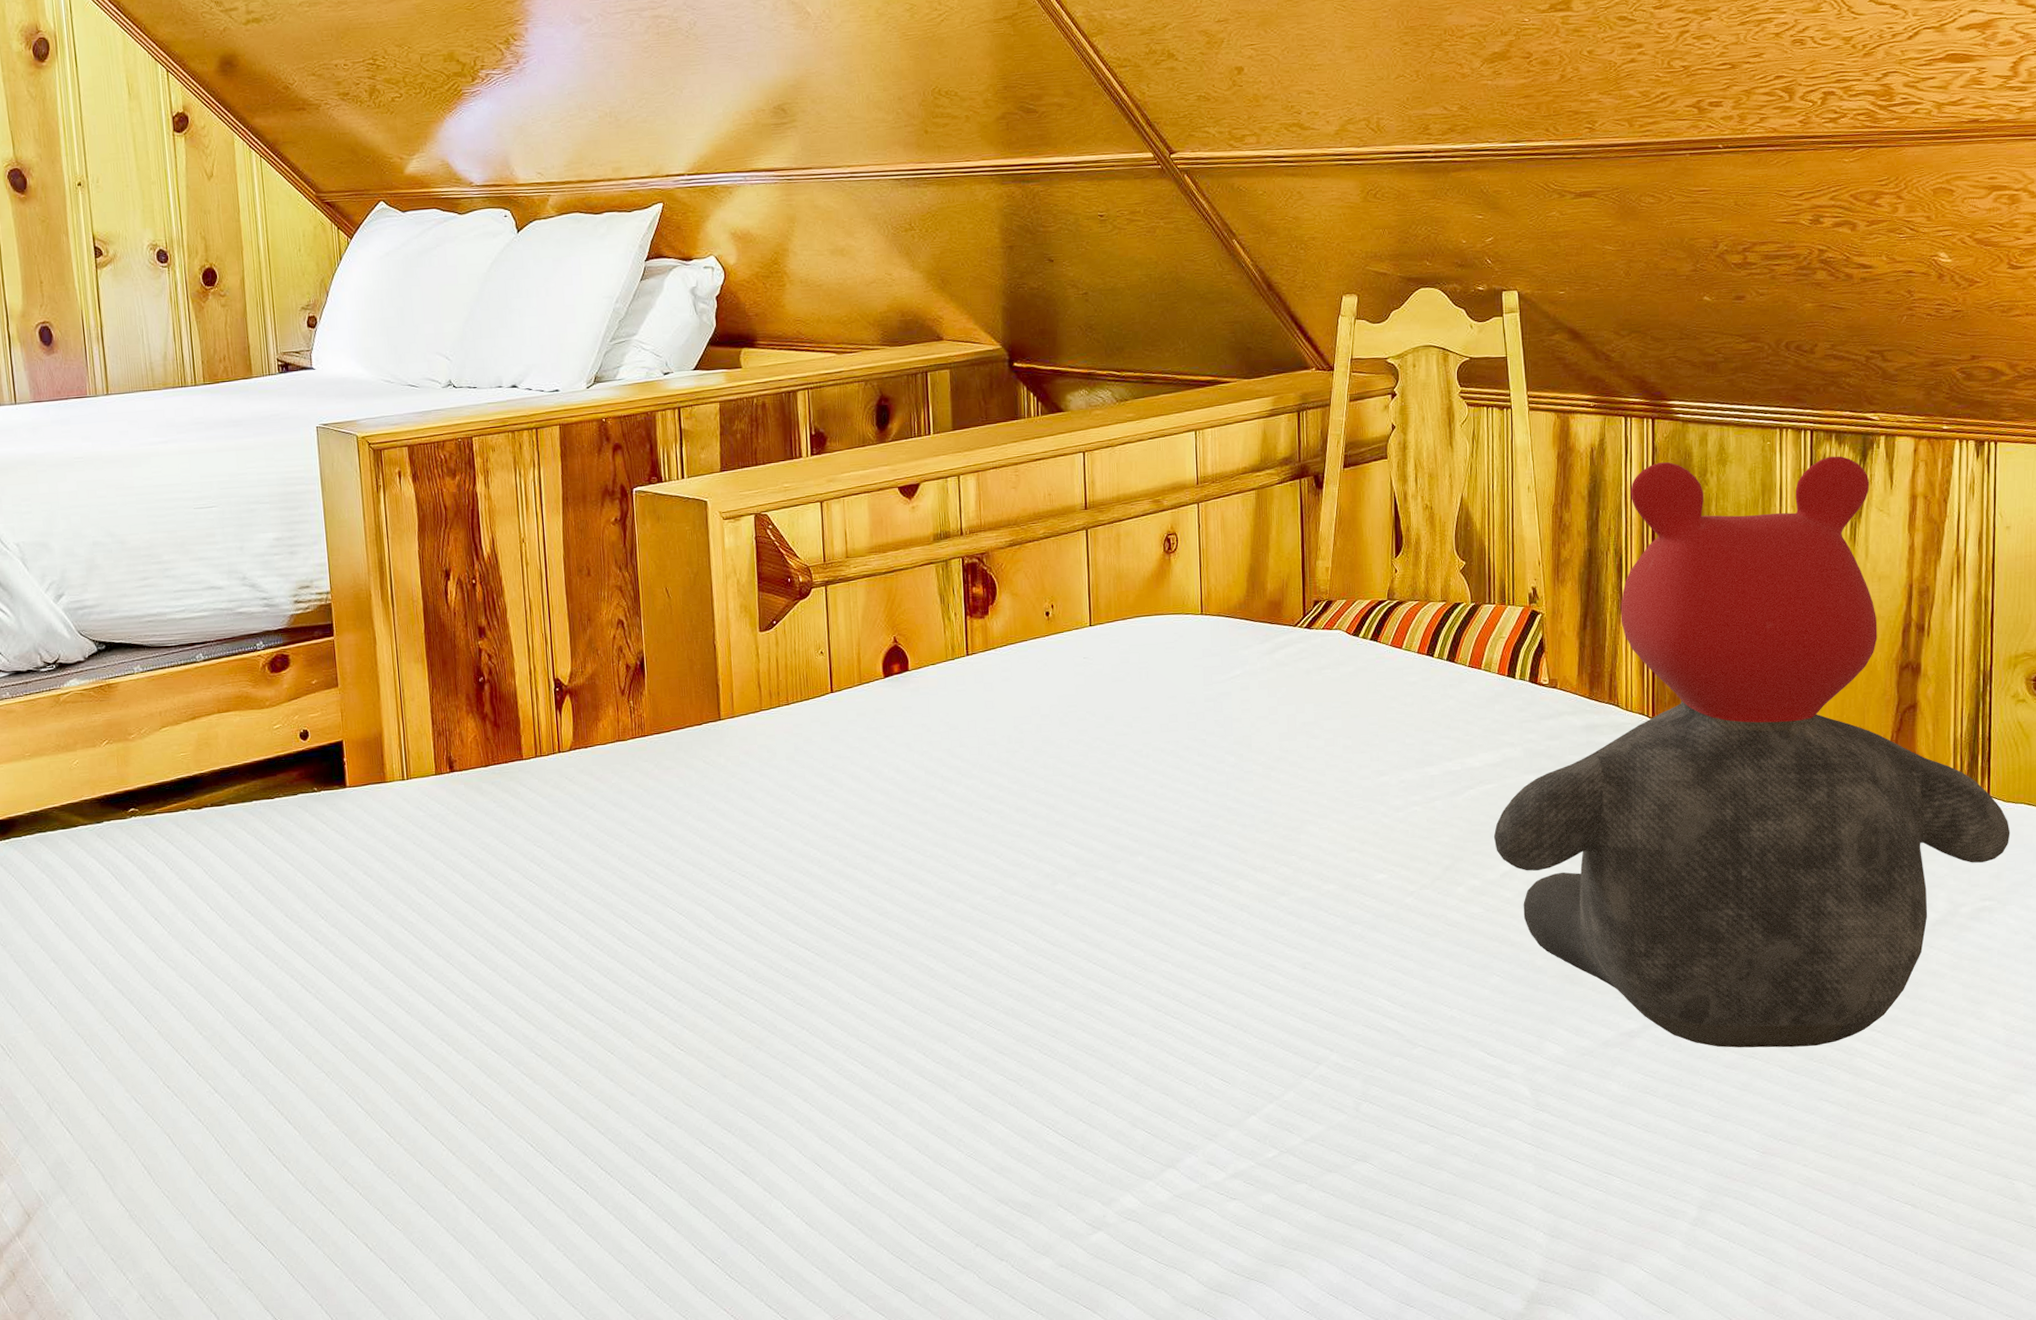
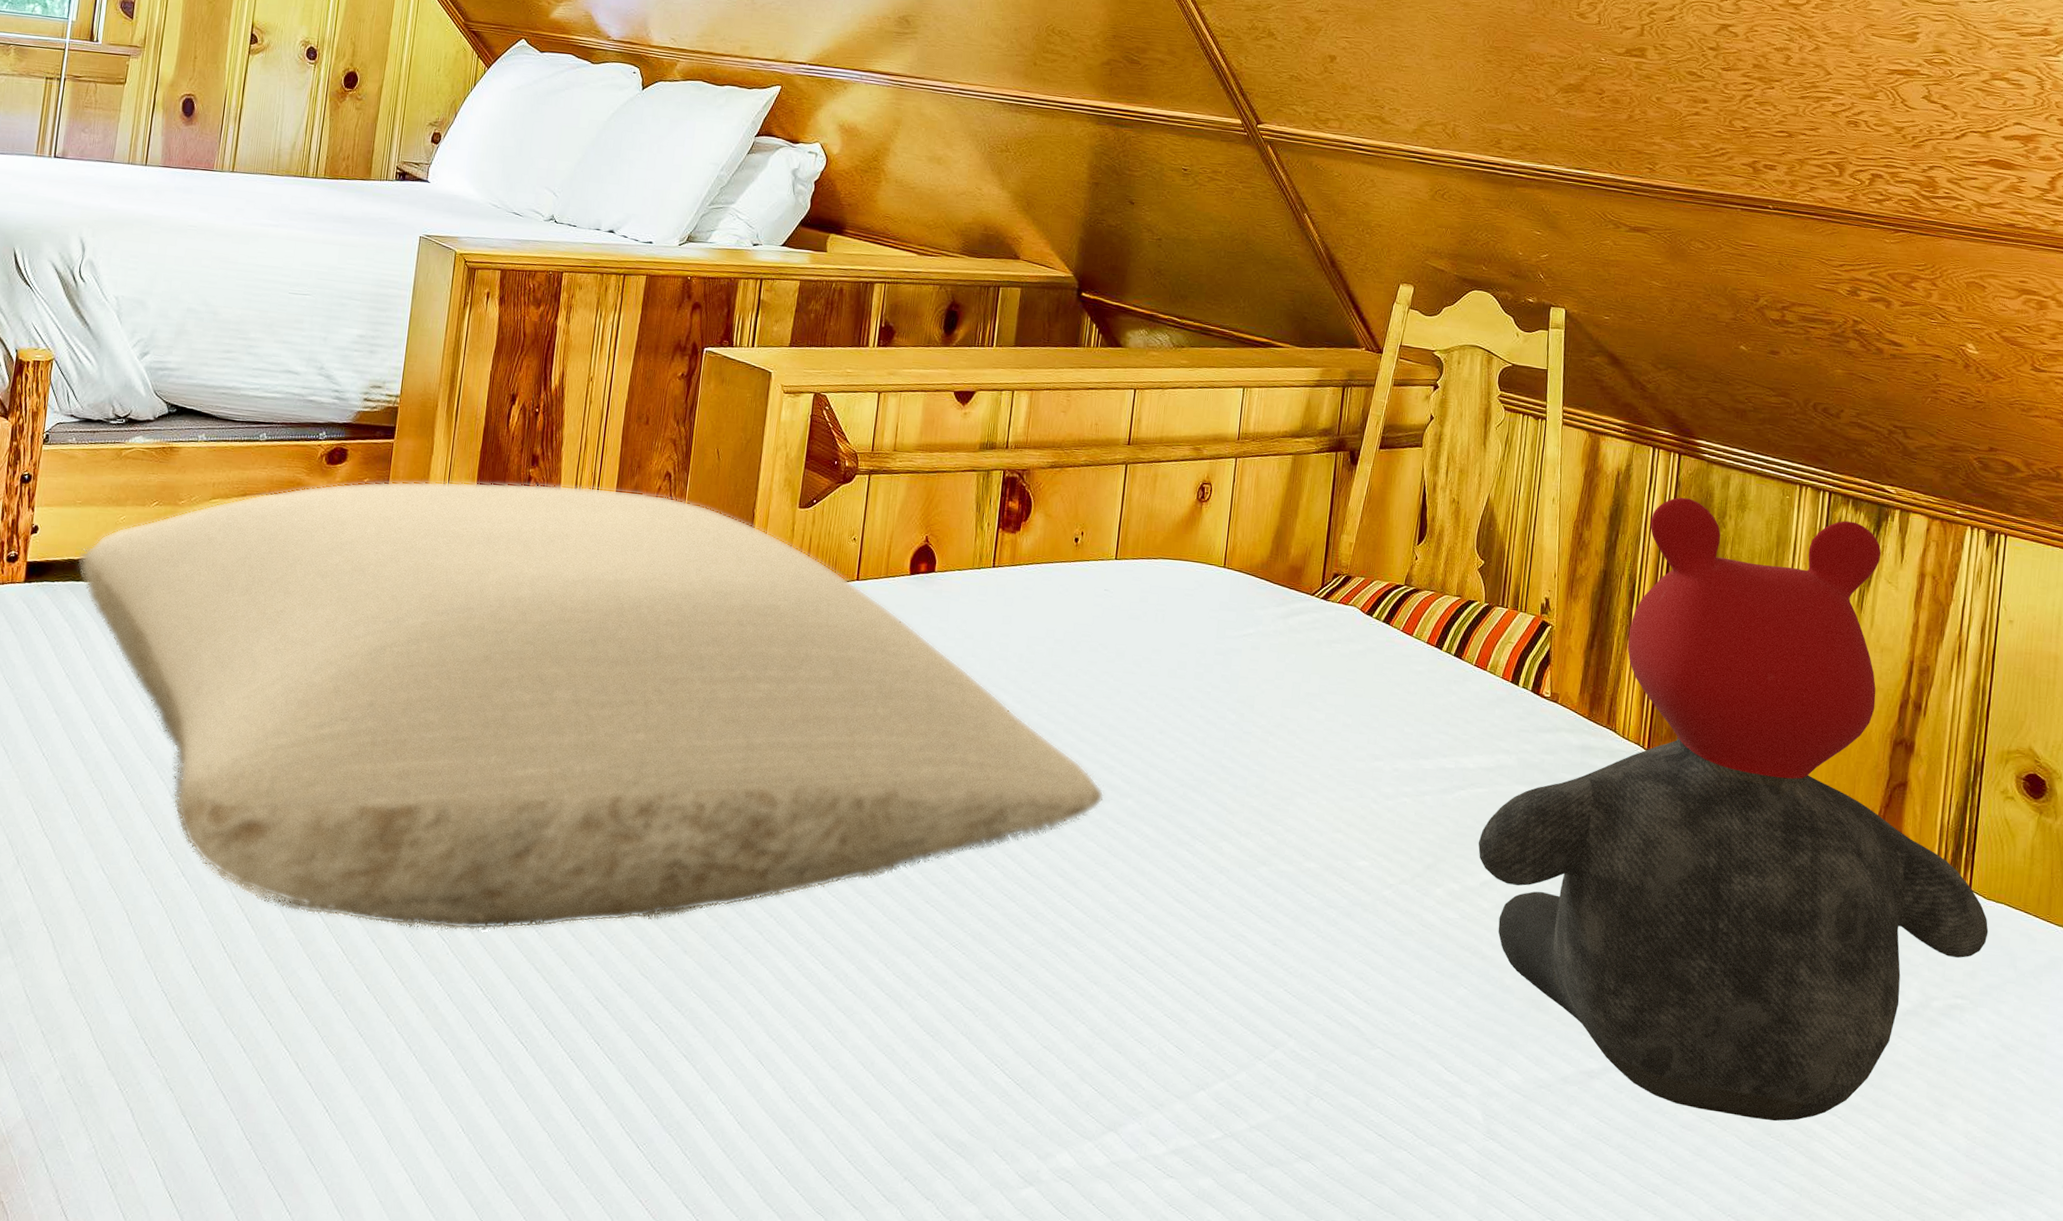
pillow: none [40,644,1114,1106] -> present [78,481,1104,931]

